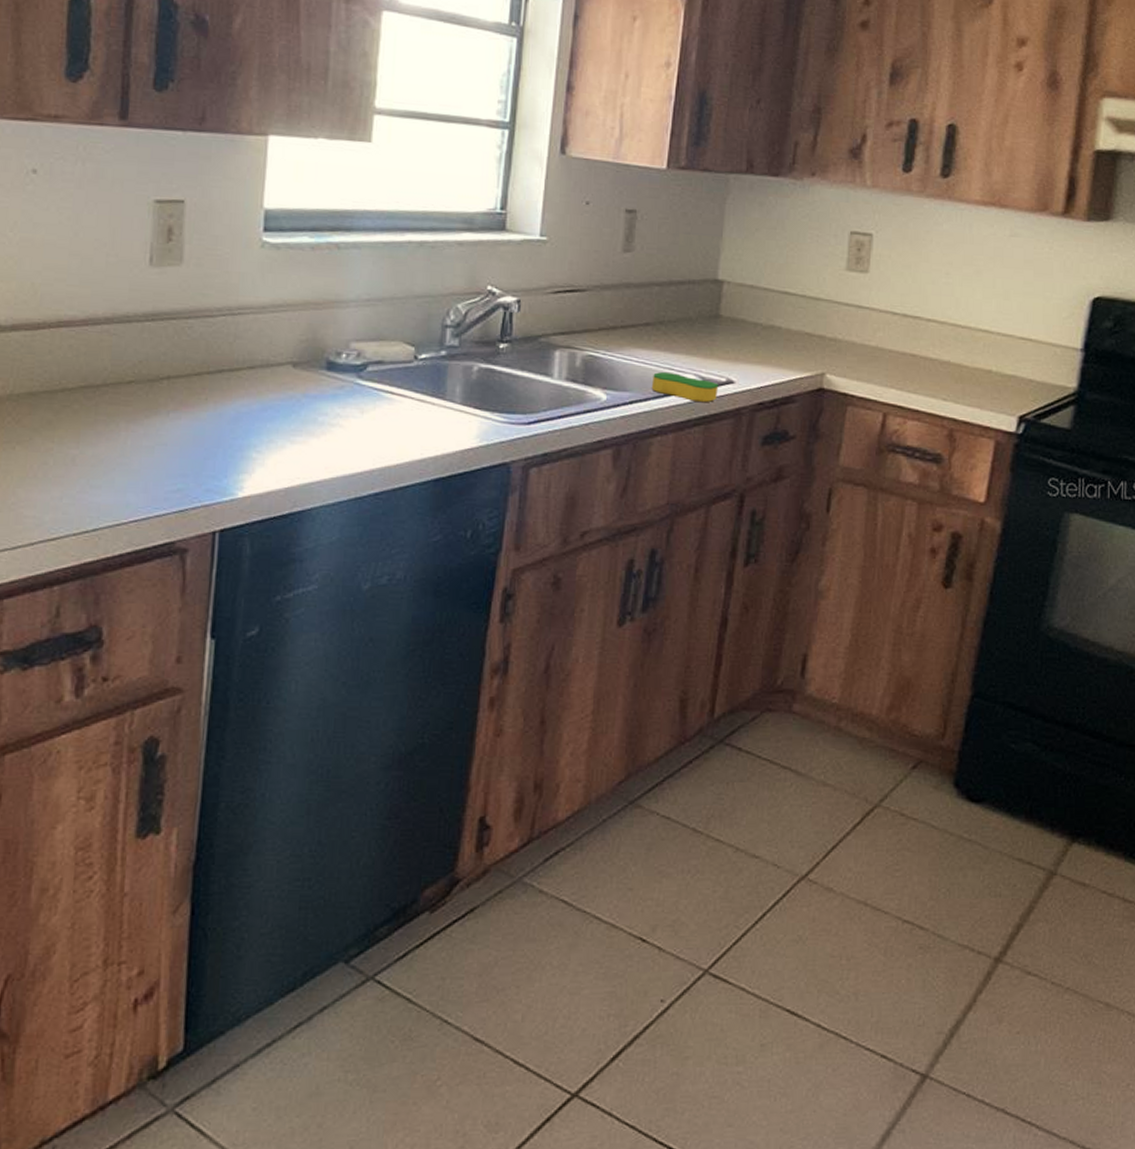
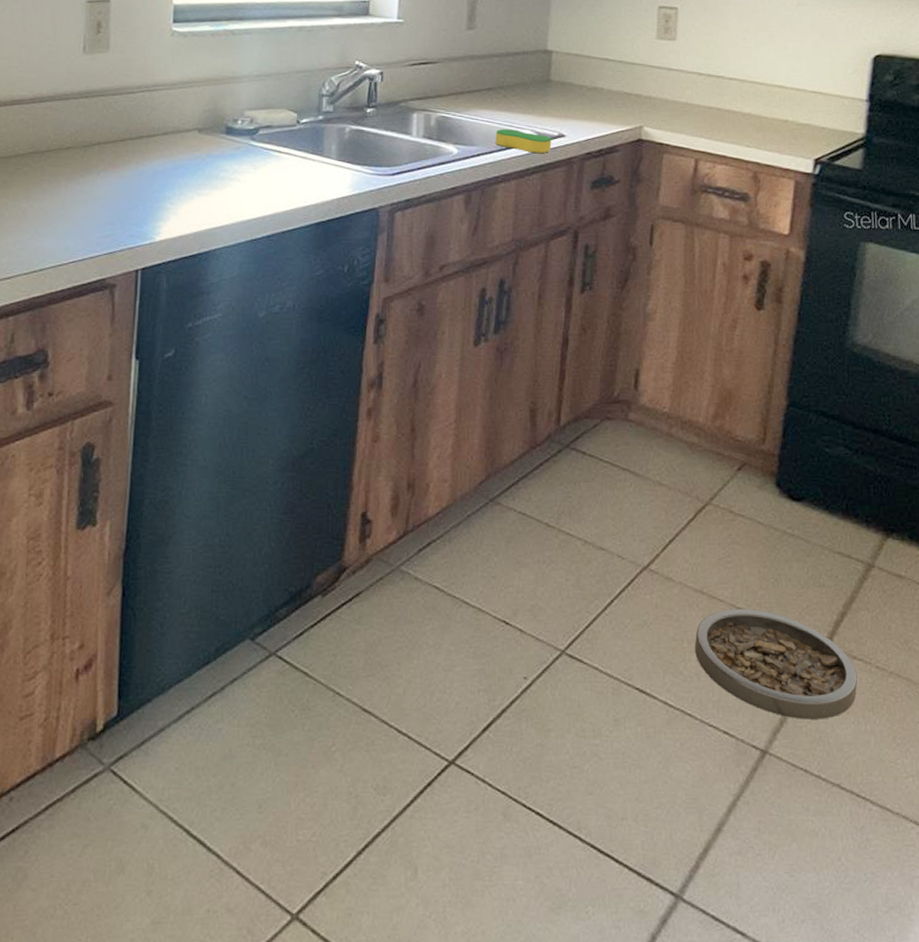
pet bowl: none [854,921,1031,1040] -> present [695,608,858,719]

